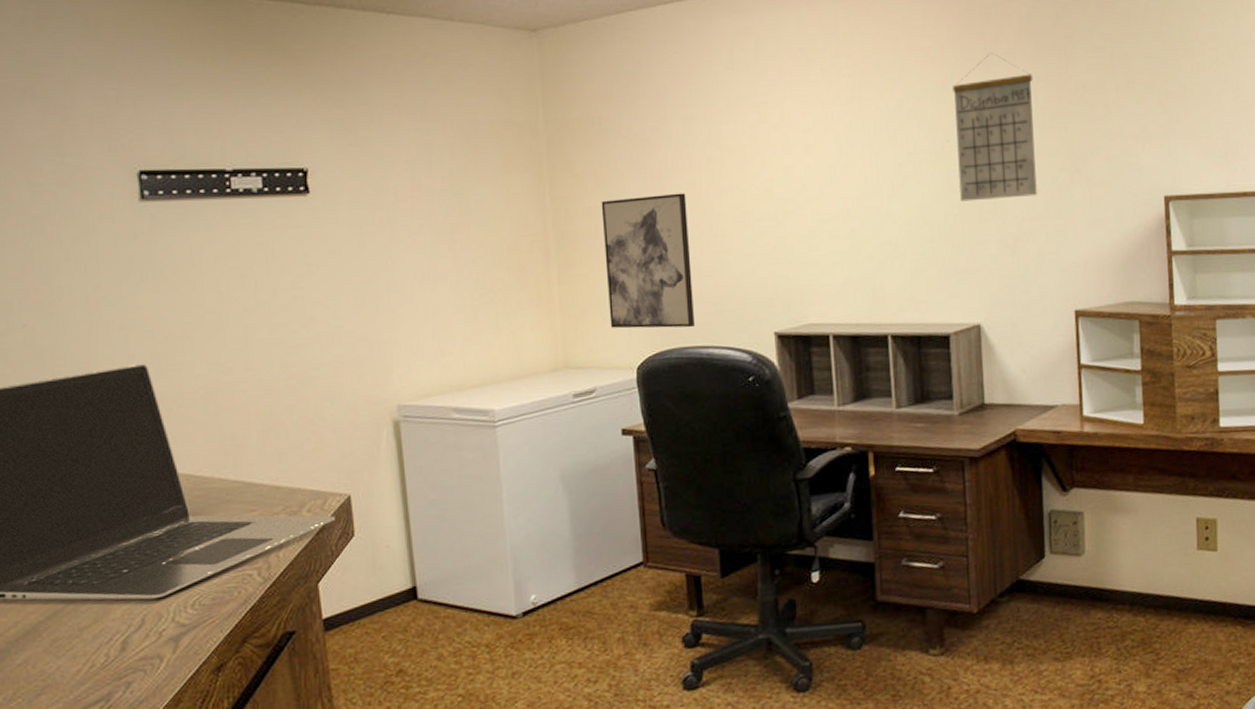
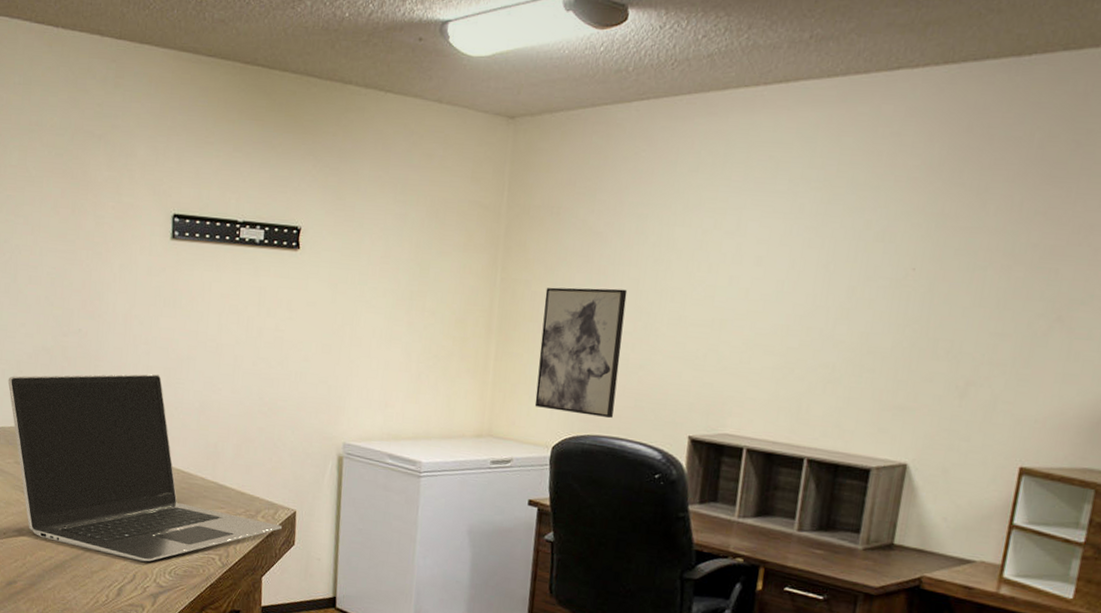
calendar: present [953,52,1037,202] -> none [914,178,1031,340]

